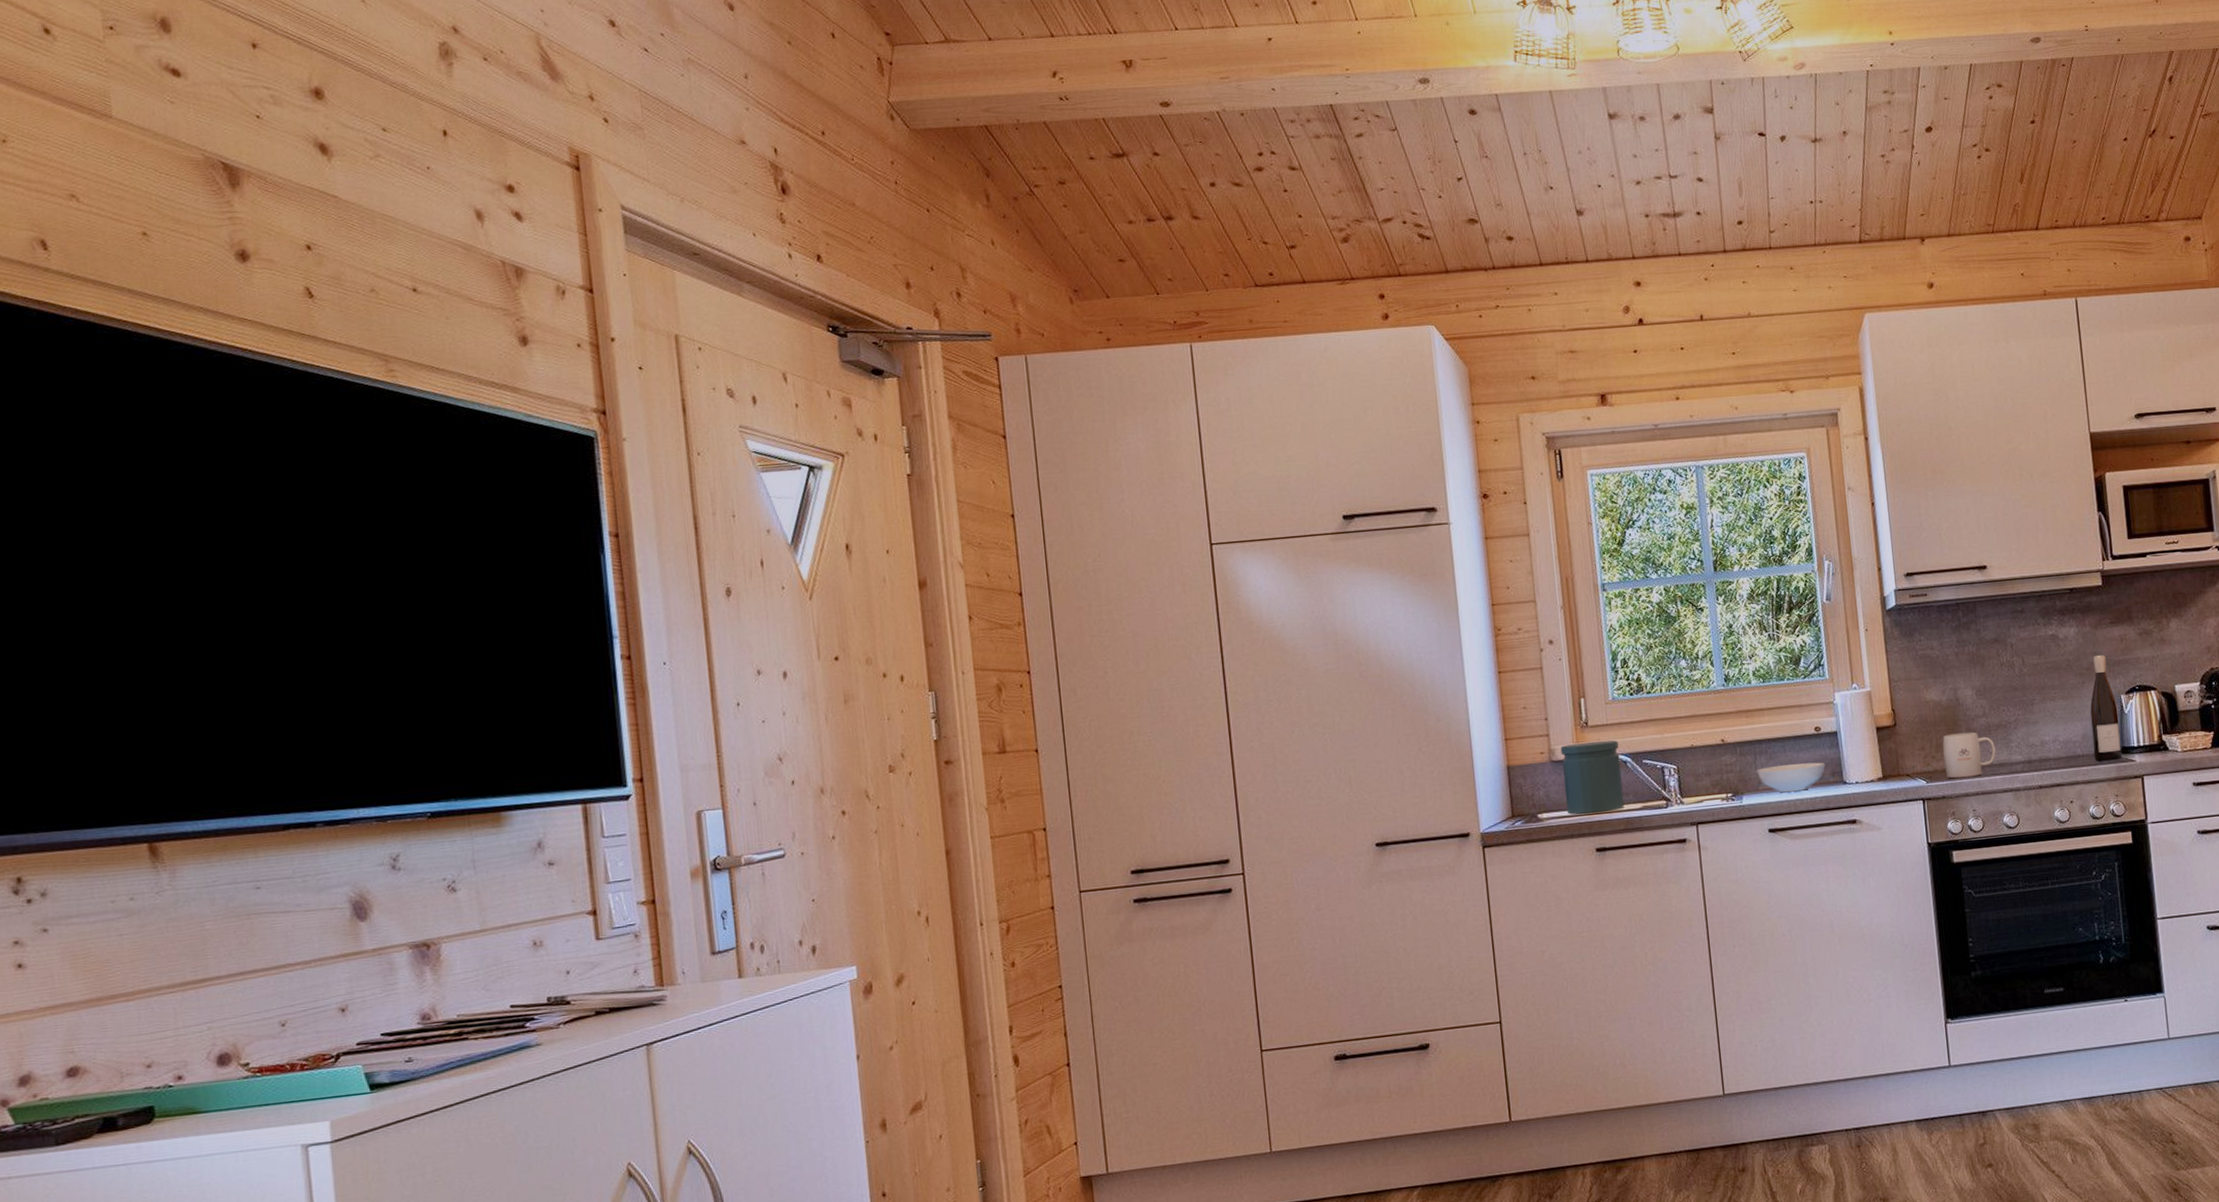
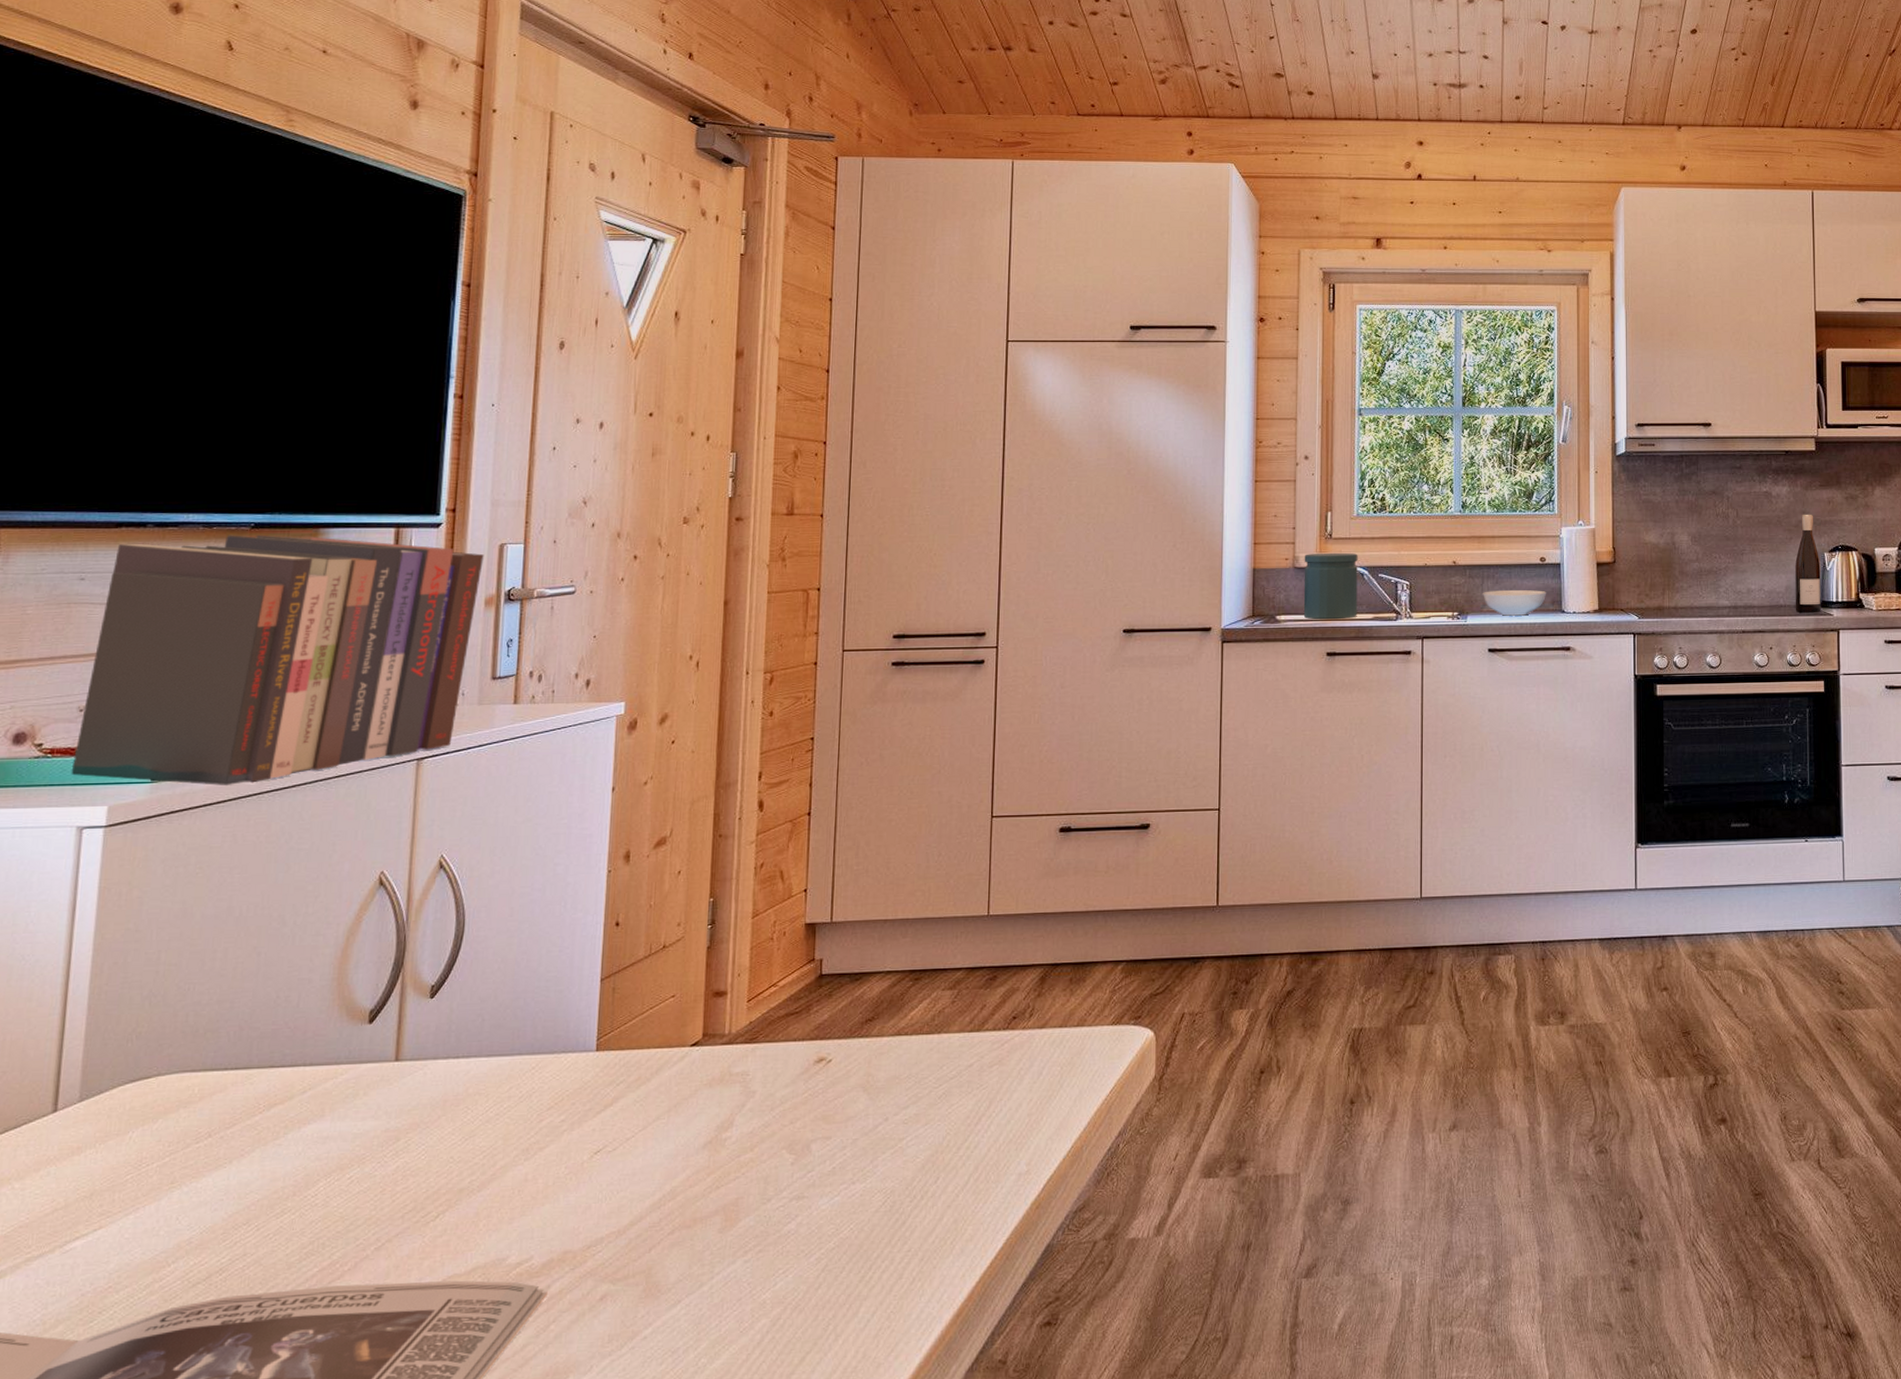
books: none [284,820,682,1093] -> present [71,535,484,786]
mug: present [1942,732,1996,779] -> none [1656,574,1705,617]

